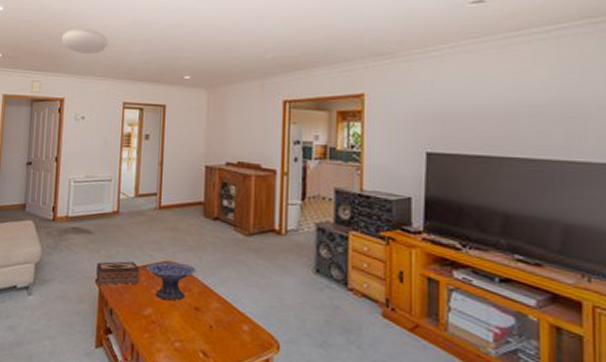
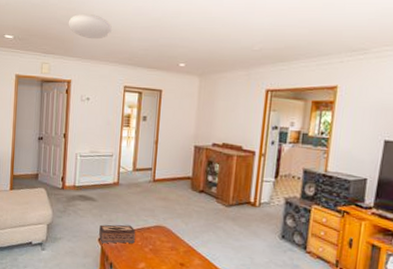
decorative bowl: present [146,261,197,301] -> none [141,226,183,258]

